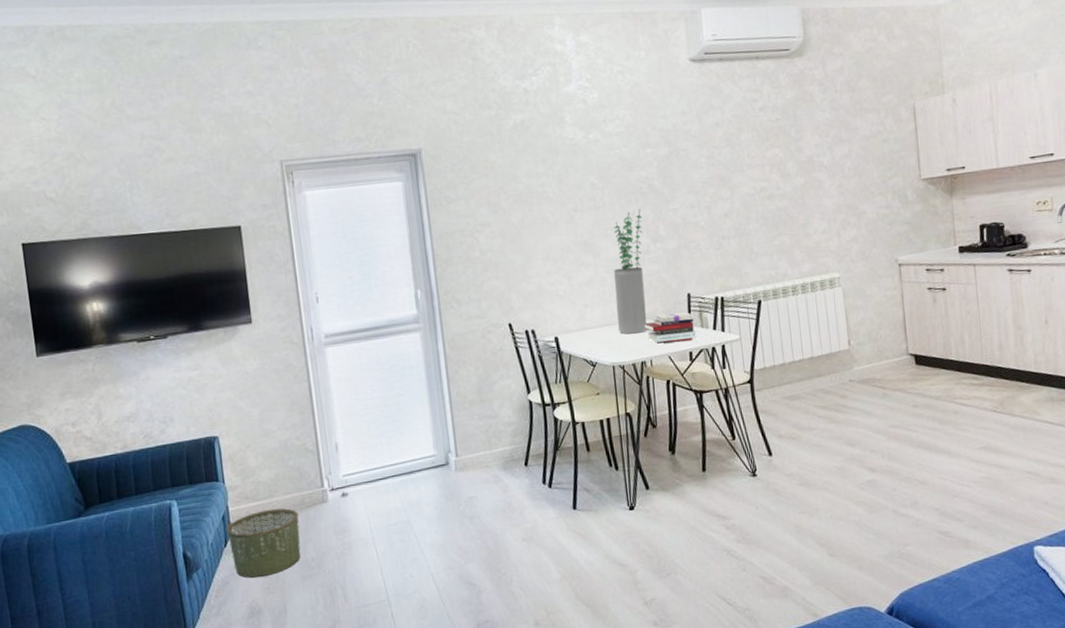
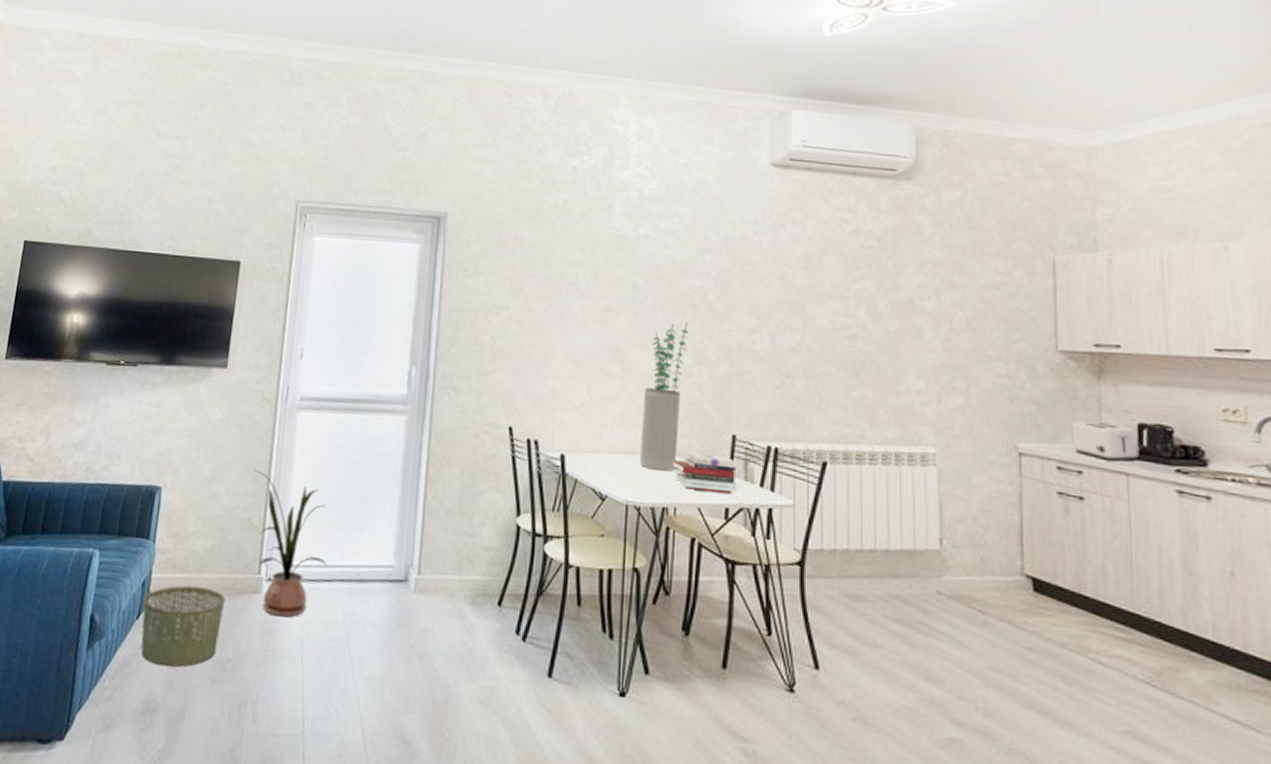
house plant: none [298,404,379,517] -> present [254,469,327,618]
toaster: none [934,228,982,257] -> present [1071,420,1140,462]

